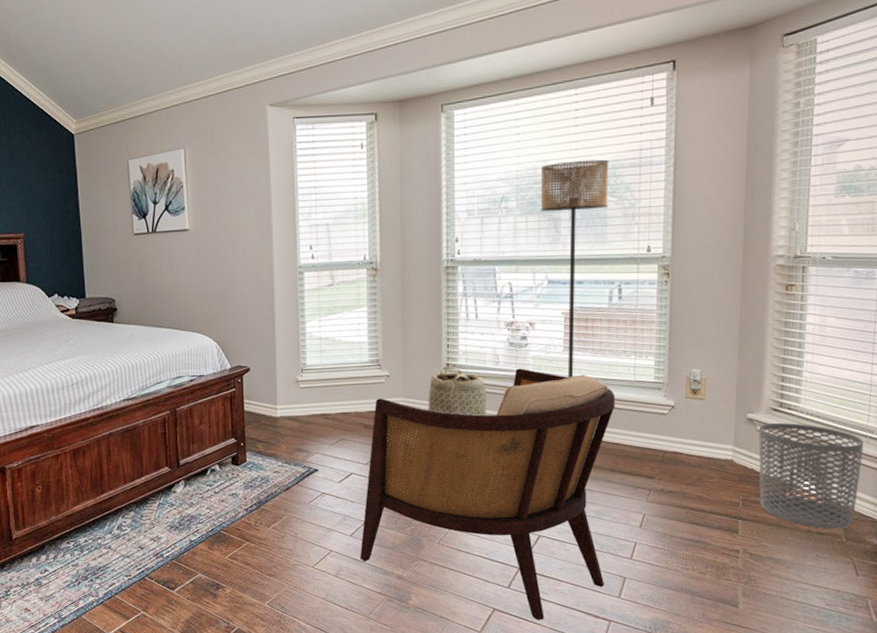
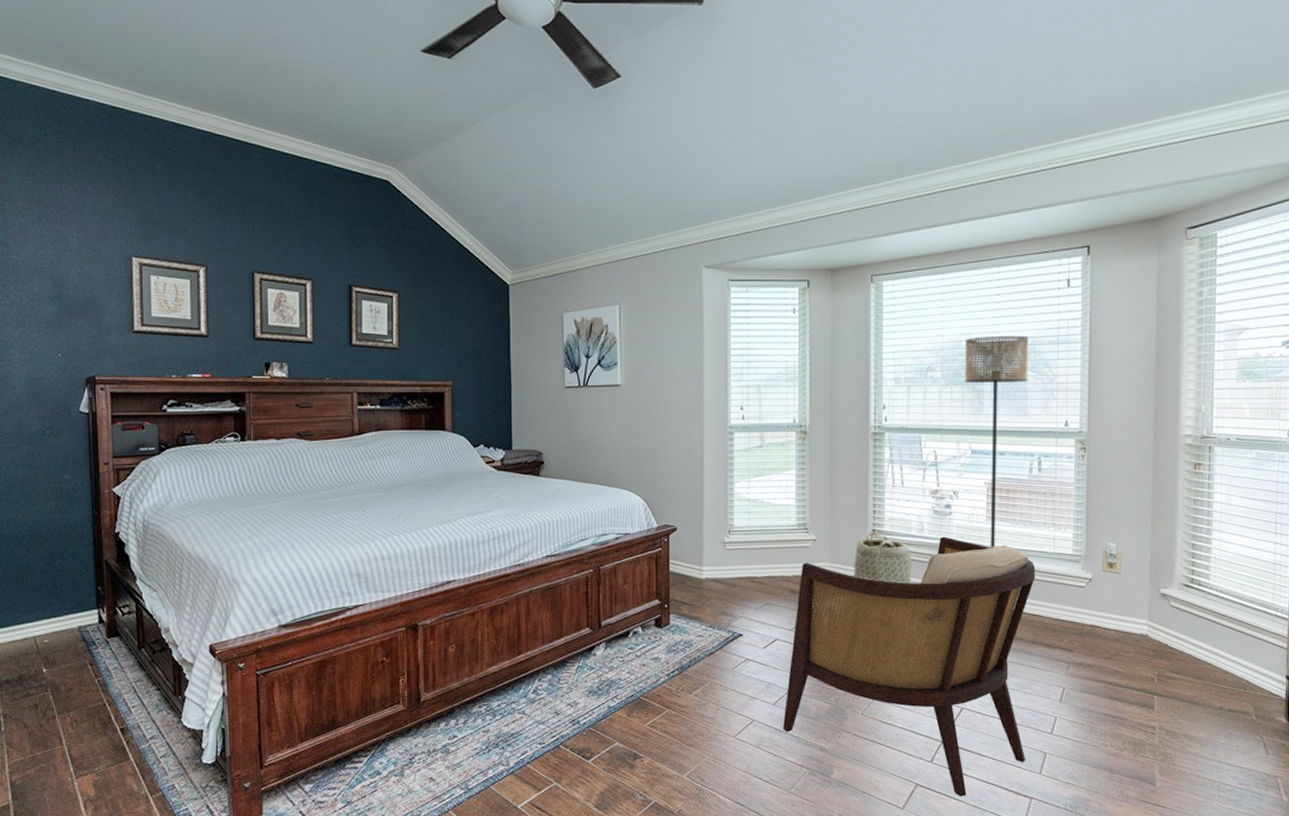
waste bin: present [758,422,864,529] -> none [1172,598,1270,707]

